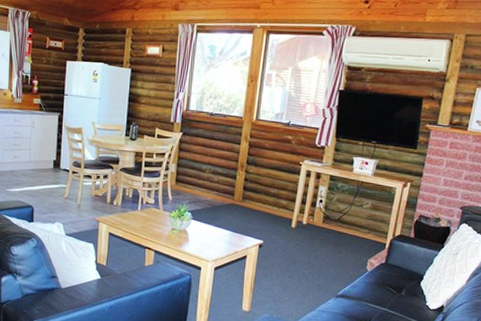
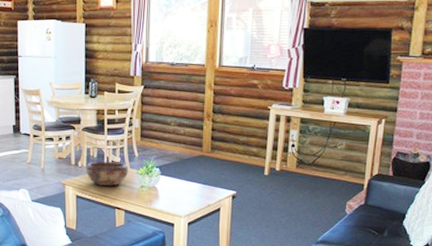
decorative bowl: none [120,201,162,227] -> present [86,161,129,187]

